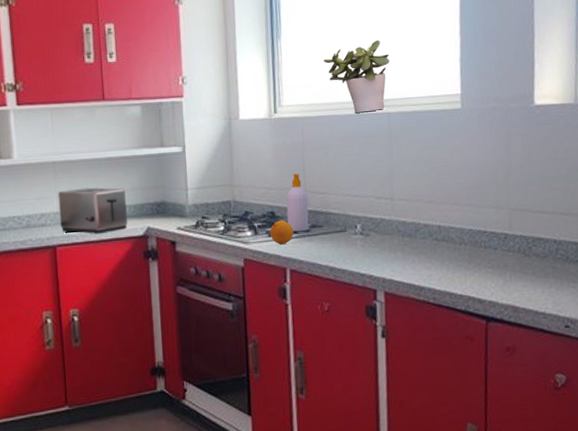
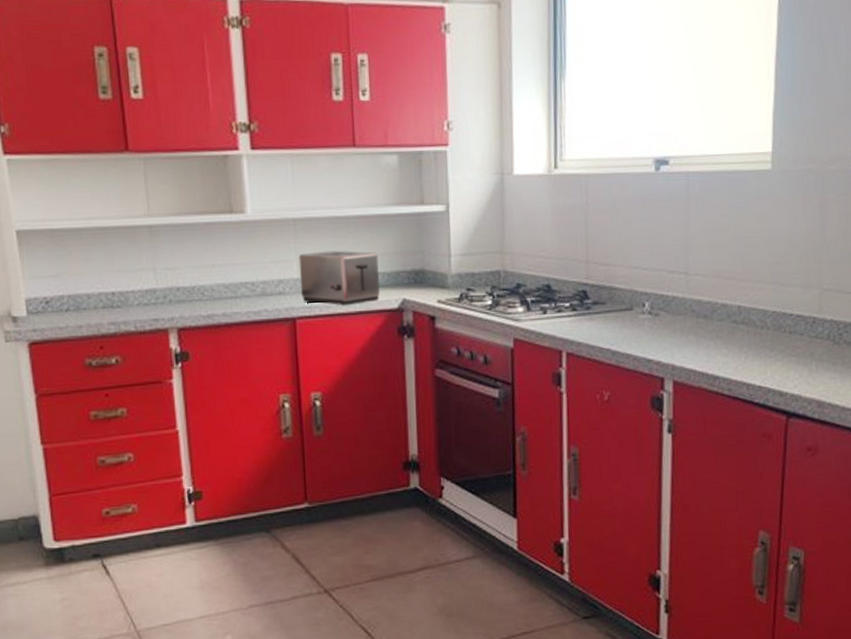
fruit: present [270,220,294,245] -> none [545,295,572,324]
soap bottle: present [286,173,309,232] -> none [565,240,591,310]
potted plant: present [323,40,390,113] -> none [614,84,692,171]

